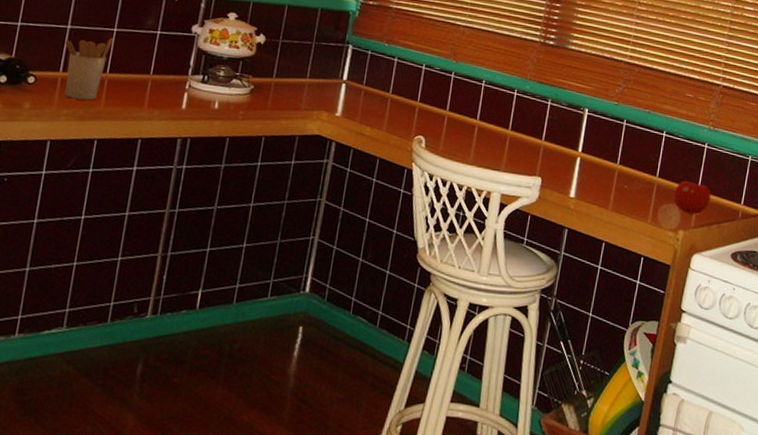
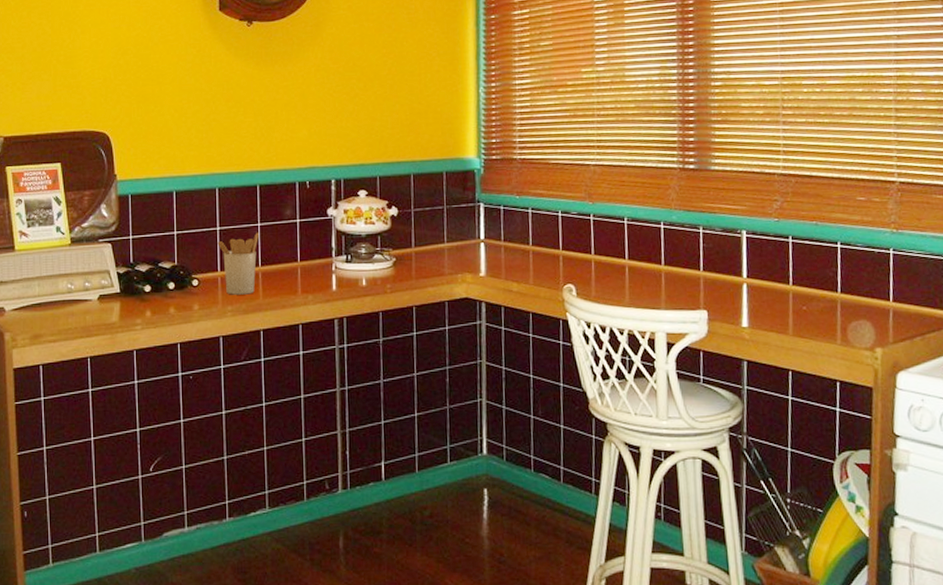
fruit: present [674,178,711,215] -> none [862,289,908,329]

